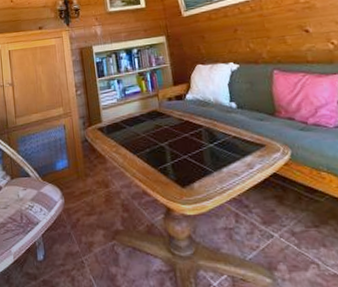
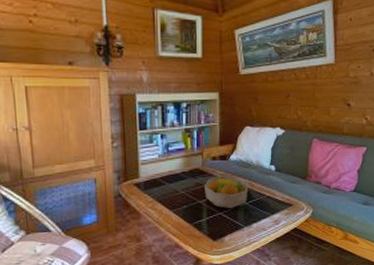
fruit bowl: none [164,116,212,151] -> present [205,175,249,208]

